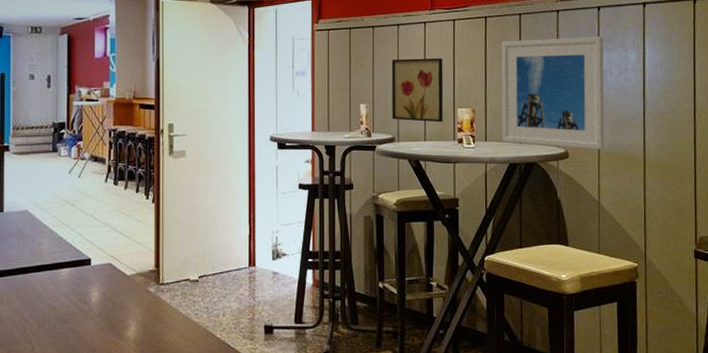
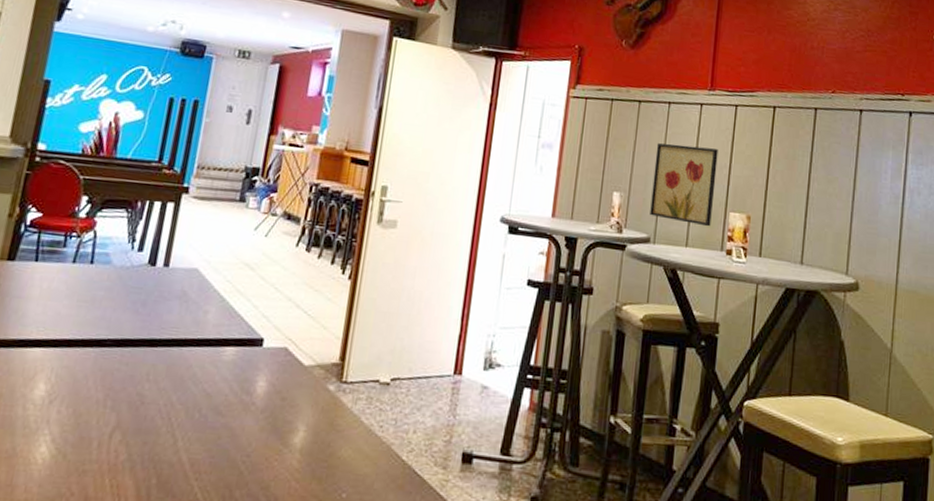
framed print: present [501,36,605,150] -> none [780,138,914,286]

